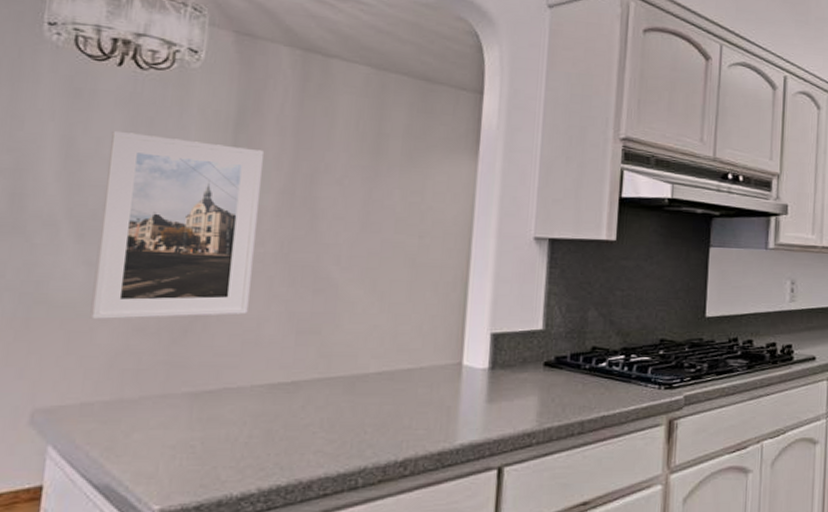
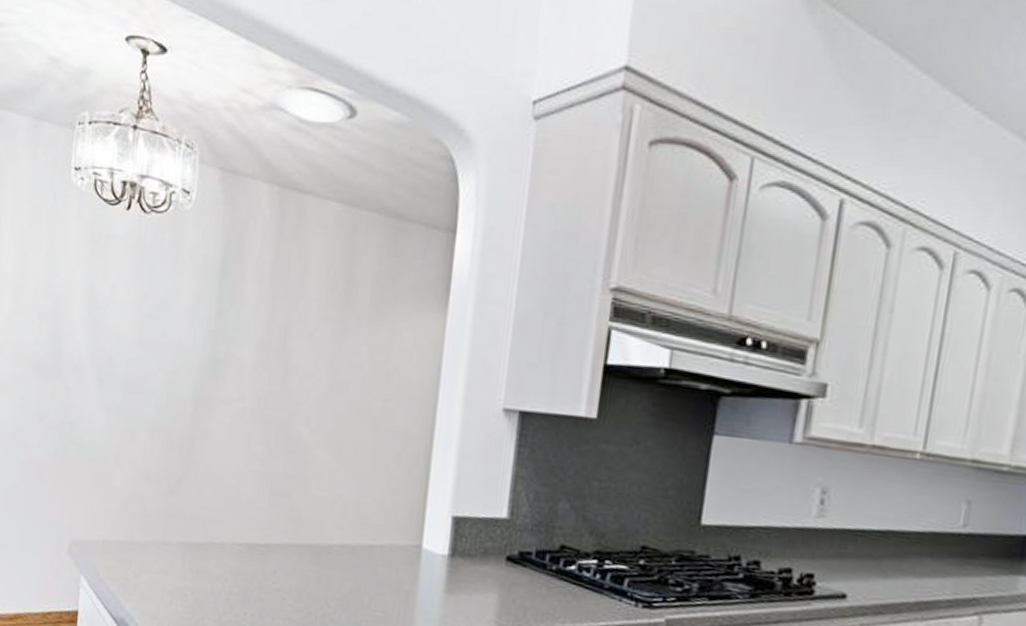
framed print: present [90,130,264,319] -> none [108,276,244,471]

